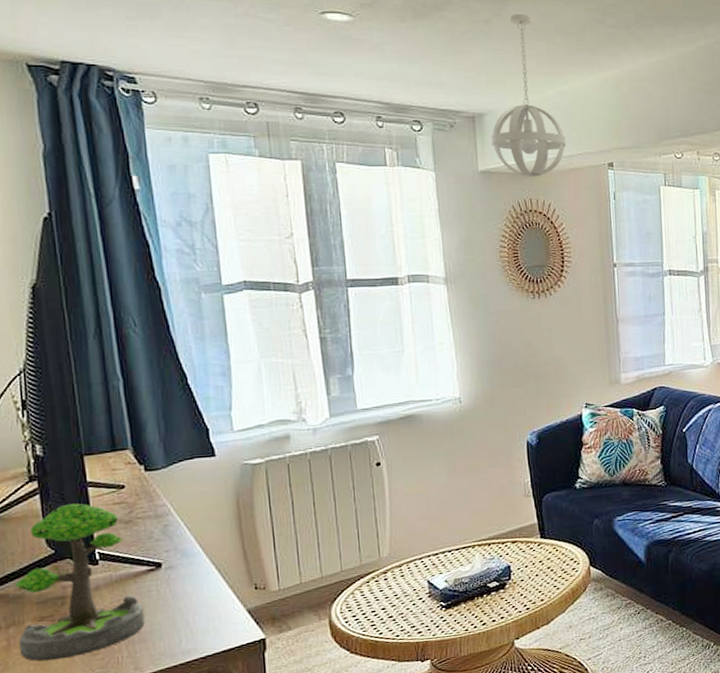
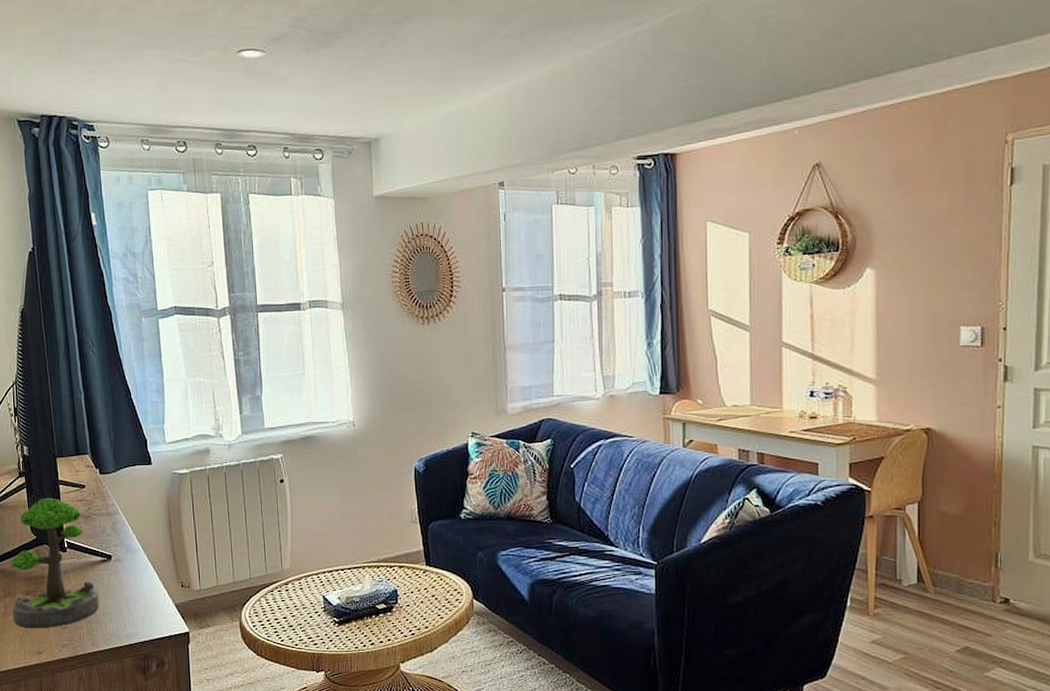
pendant light: present [491,14,567,177] -> none [386,33,458,200]

